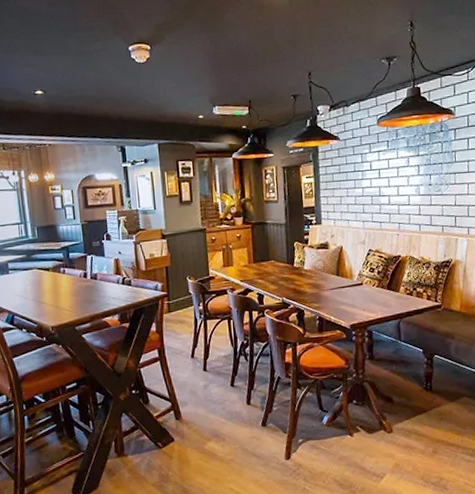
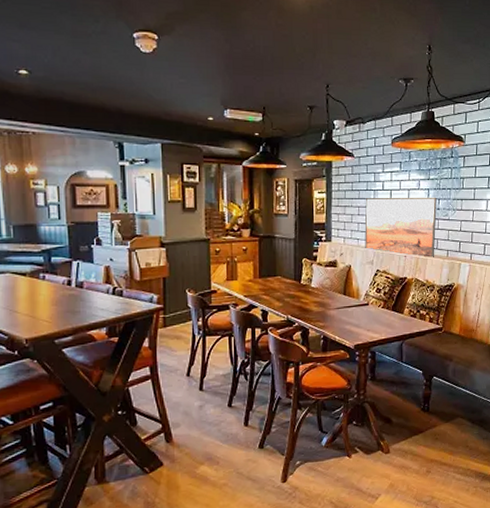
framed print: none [353,172,429,234] -> present [364,197,437,257]

